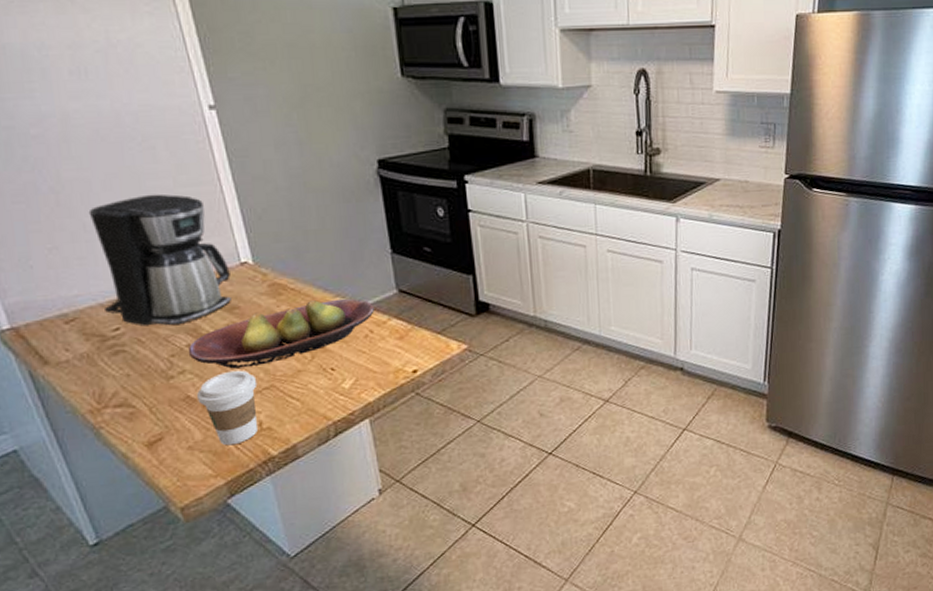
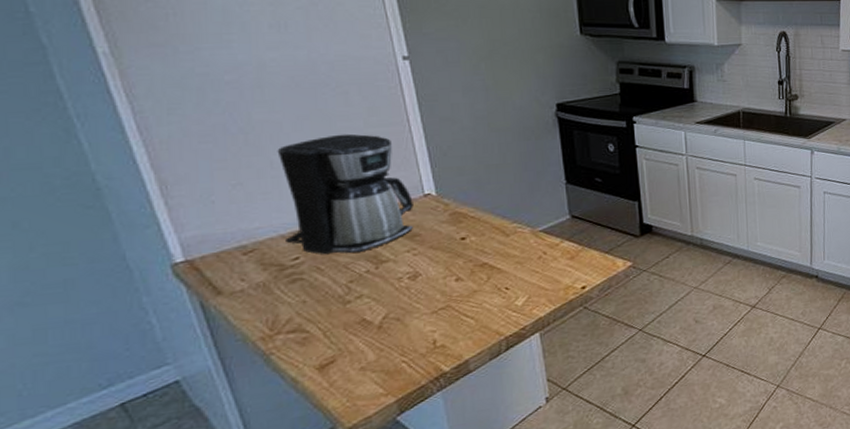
fruit bowl: present [188,298,374,369] -> none [367,224,548,292]
coffee cup: present [197,370,258,446] -> none [373,292,434,365]

